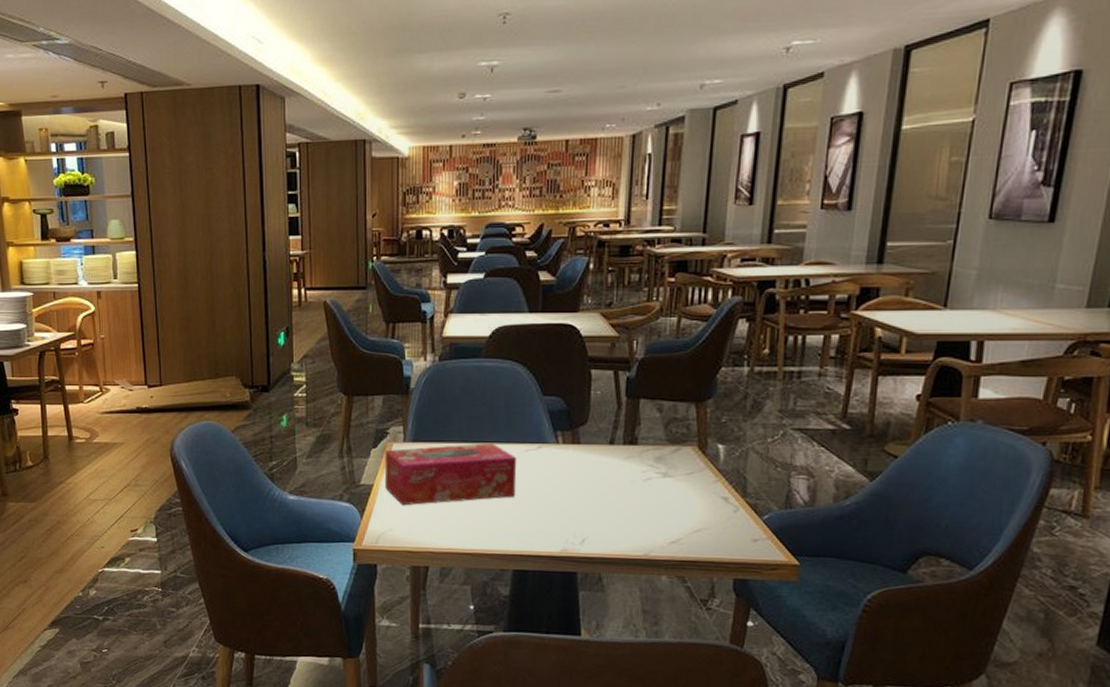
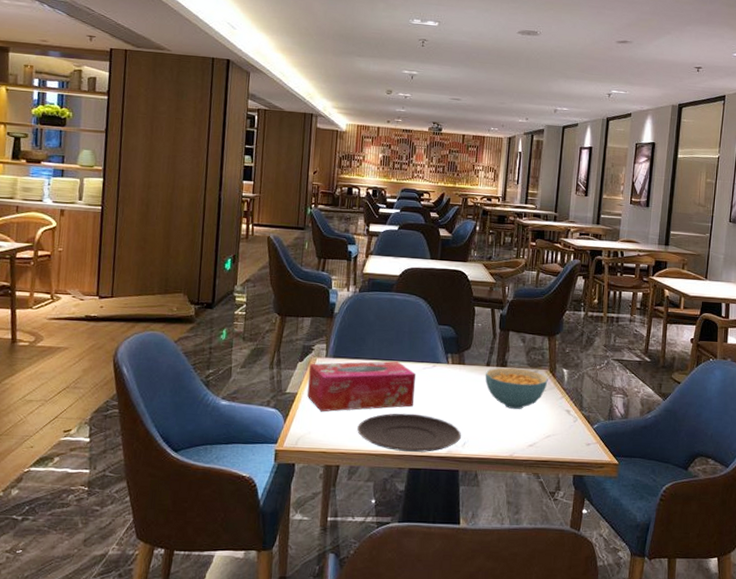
plate: none [447,505,580,551] -> present [357,413,462,452]
cereal bowl: none [607,445,696,499] -> present [485,367,548,410]

